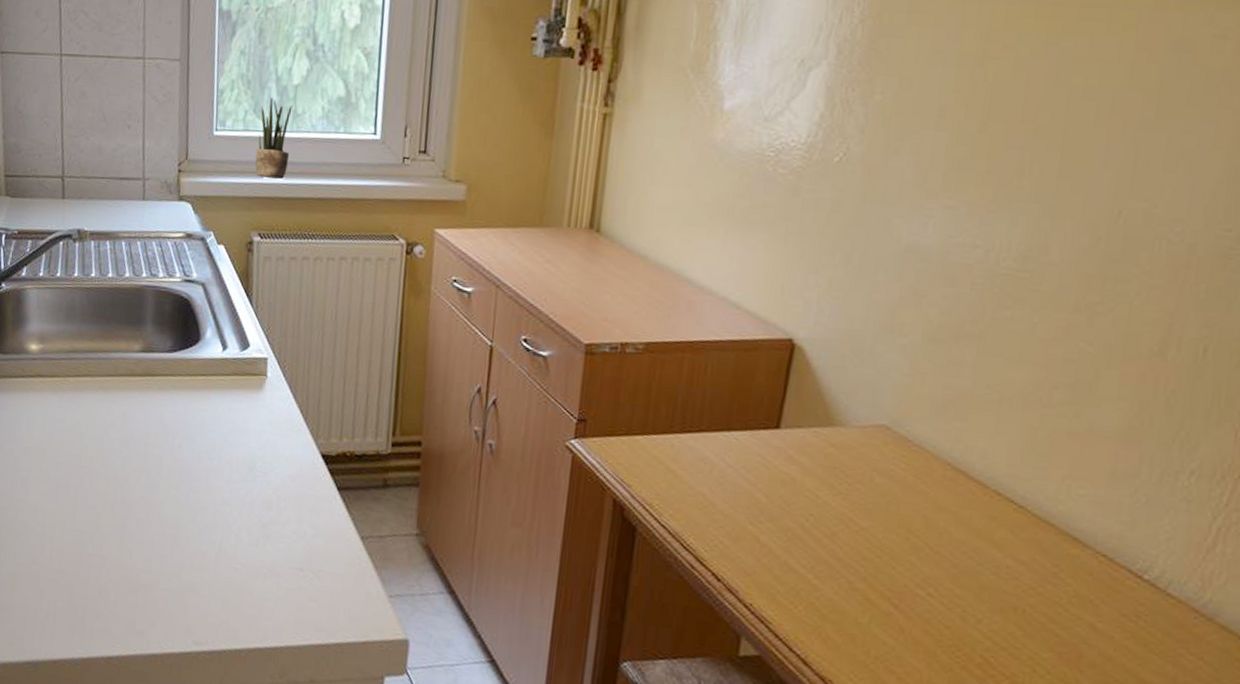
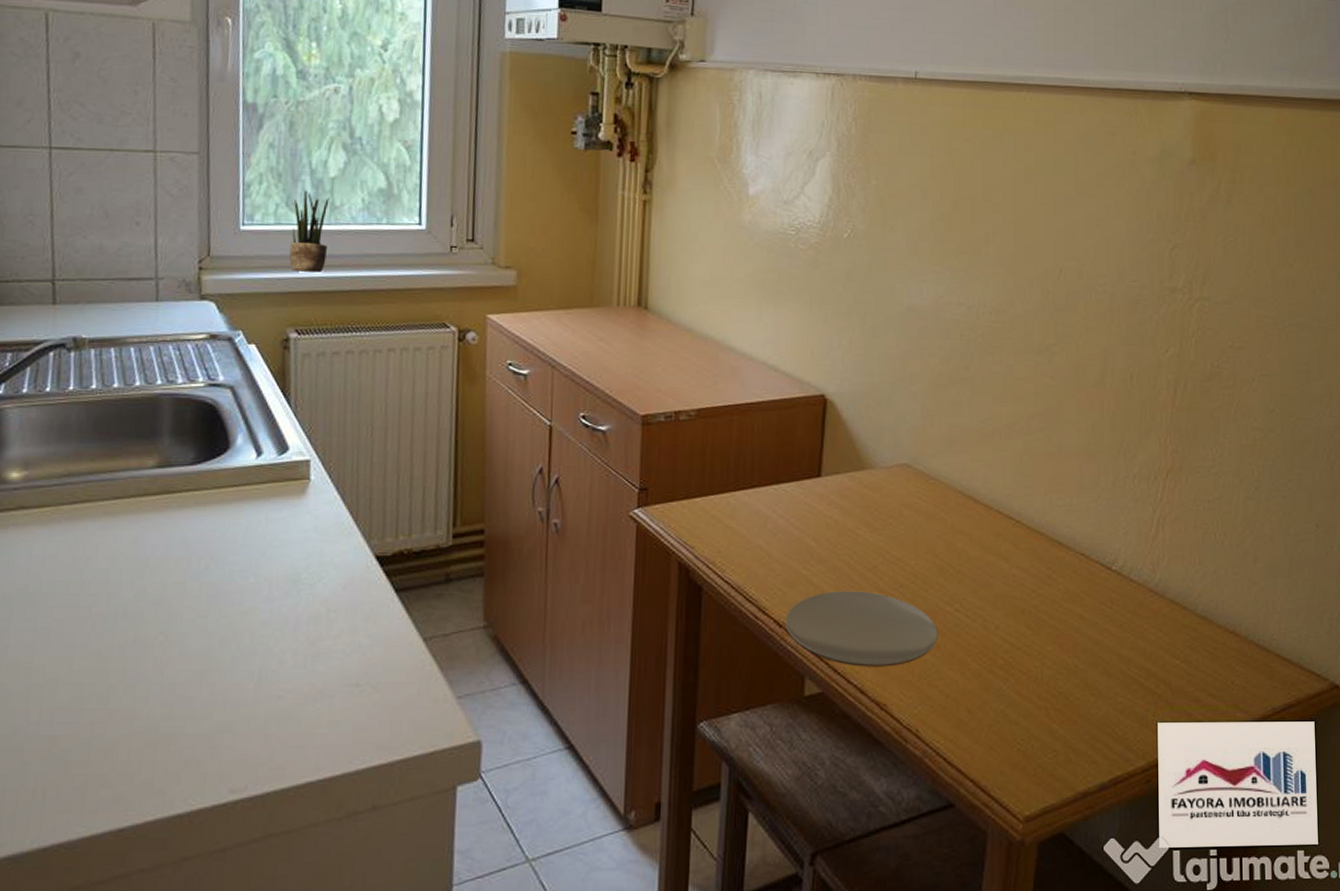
plate: none [724,552,904,643] -> present [785,590,938,667]

